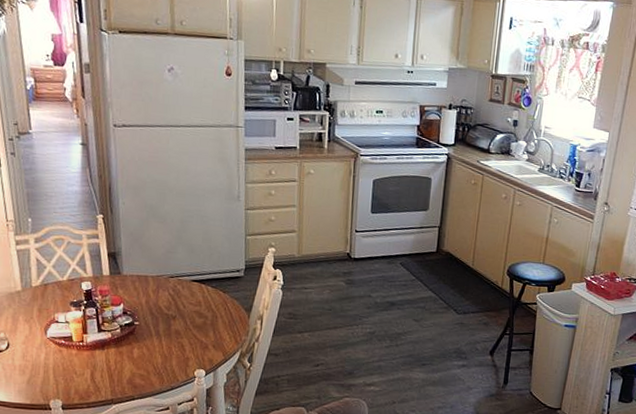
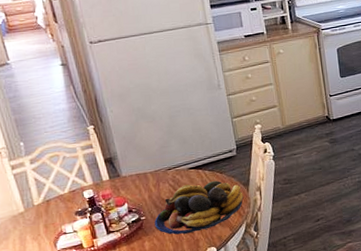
fruit bowl: none [147,297,243,350] -> present [154,180,244,235]

